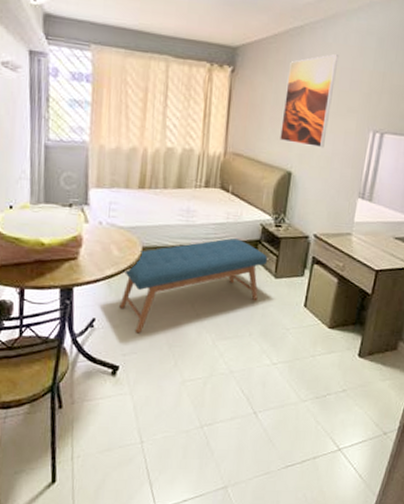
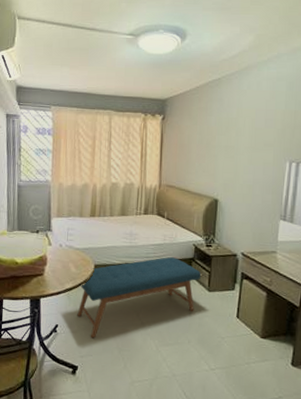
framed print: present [280,54,339,148] -> none [206,99,254,178]

